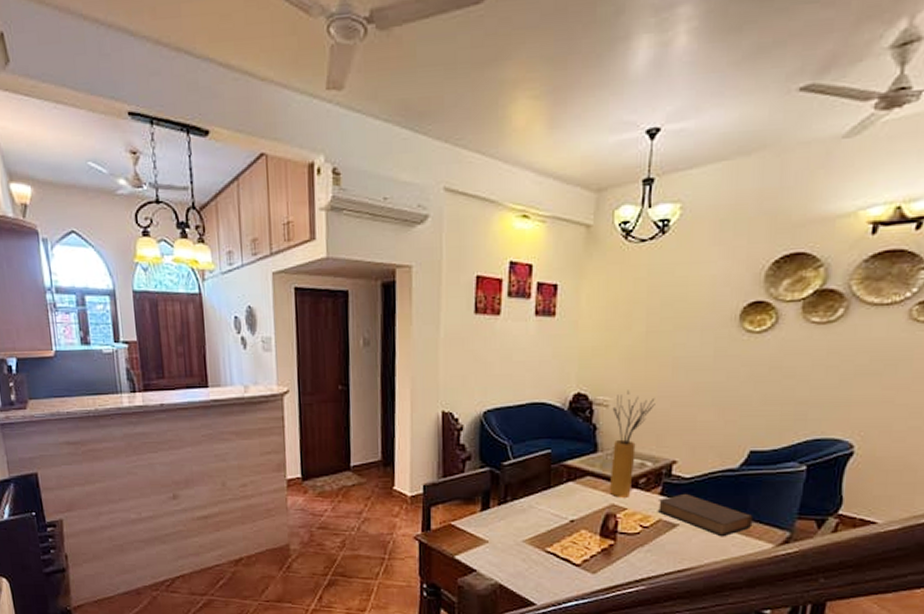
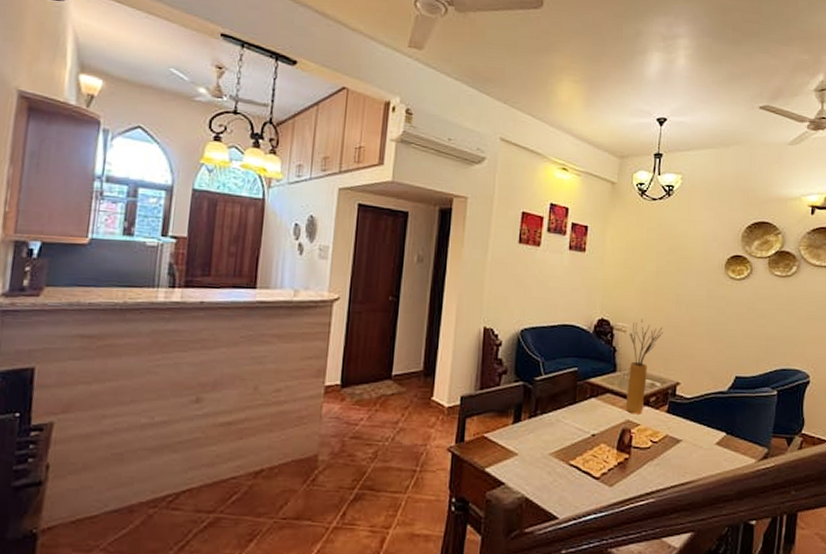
book: present [657,493,753,537] -> none [664,411,740,453]

